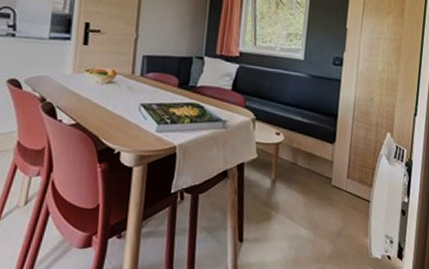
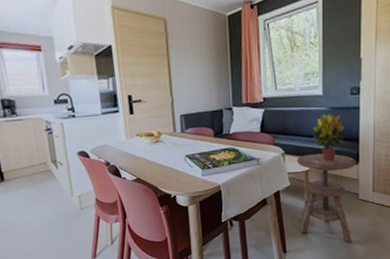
side table: none [262,124,333,238] -> present [297,153,357,243]
potted plant: none [287,80,323,135] -> present [312,113,345,161]

